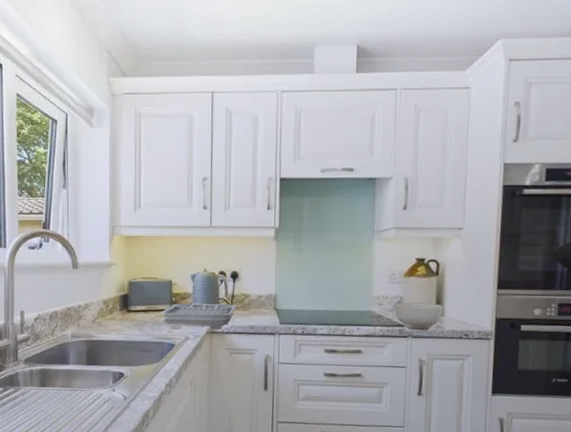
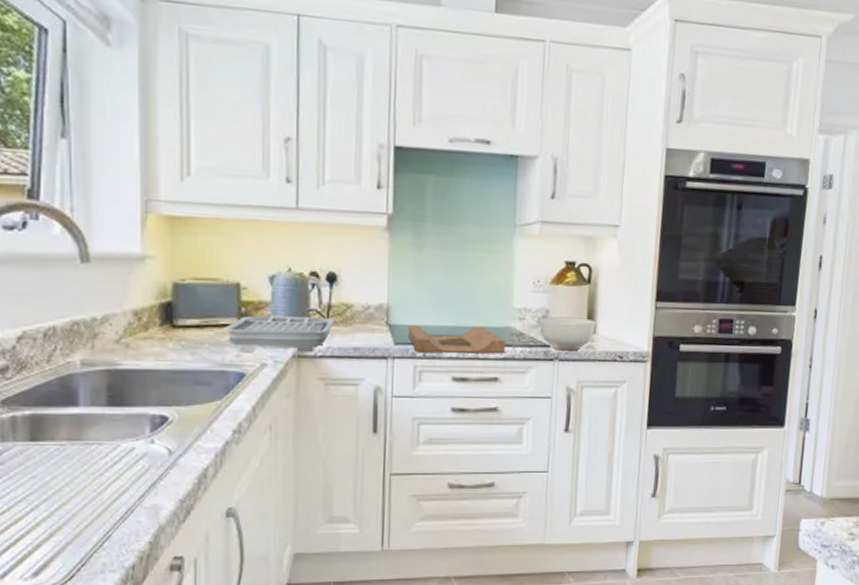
cutting board: none [291,310,367,332] -> present [408,325,505,354]

